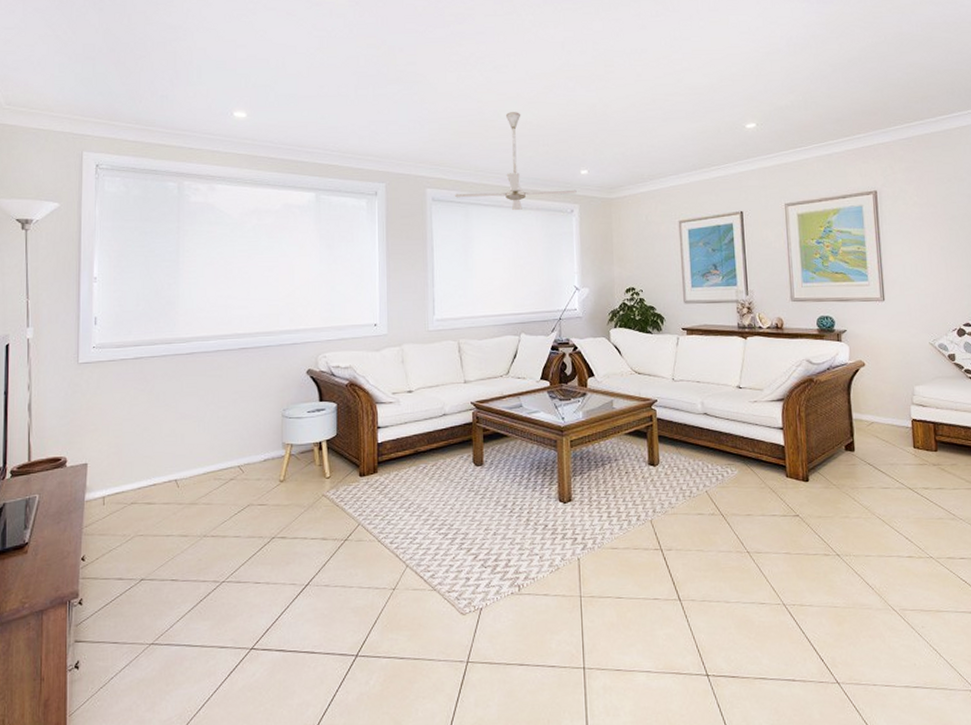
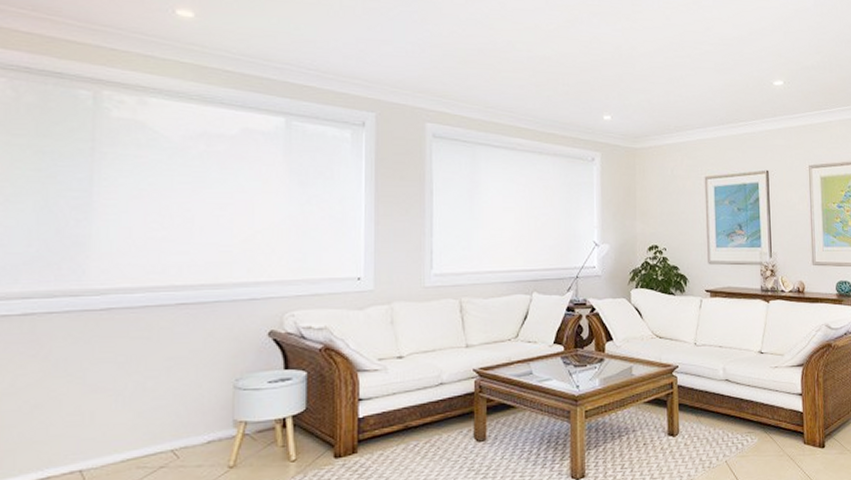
ceiling fan: present [454,112,577,211] -> none [459,44,599,155]

